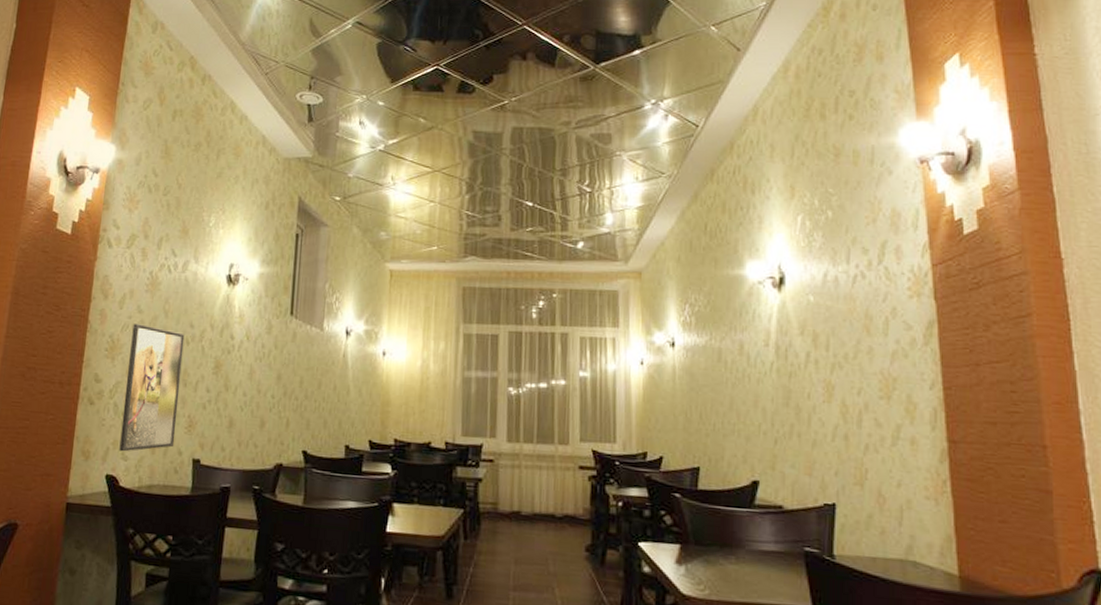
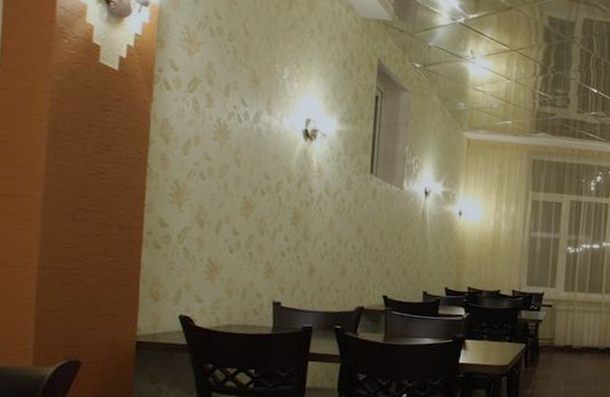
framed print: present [119,324,185,452] -> none [192,171,260,295]

